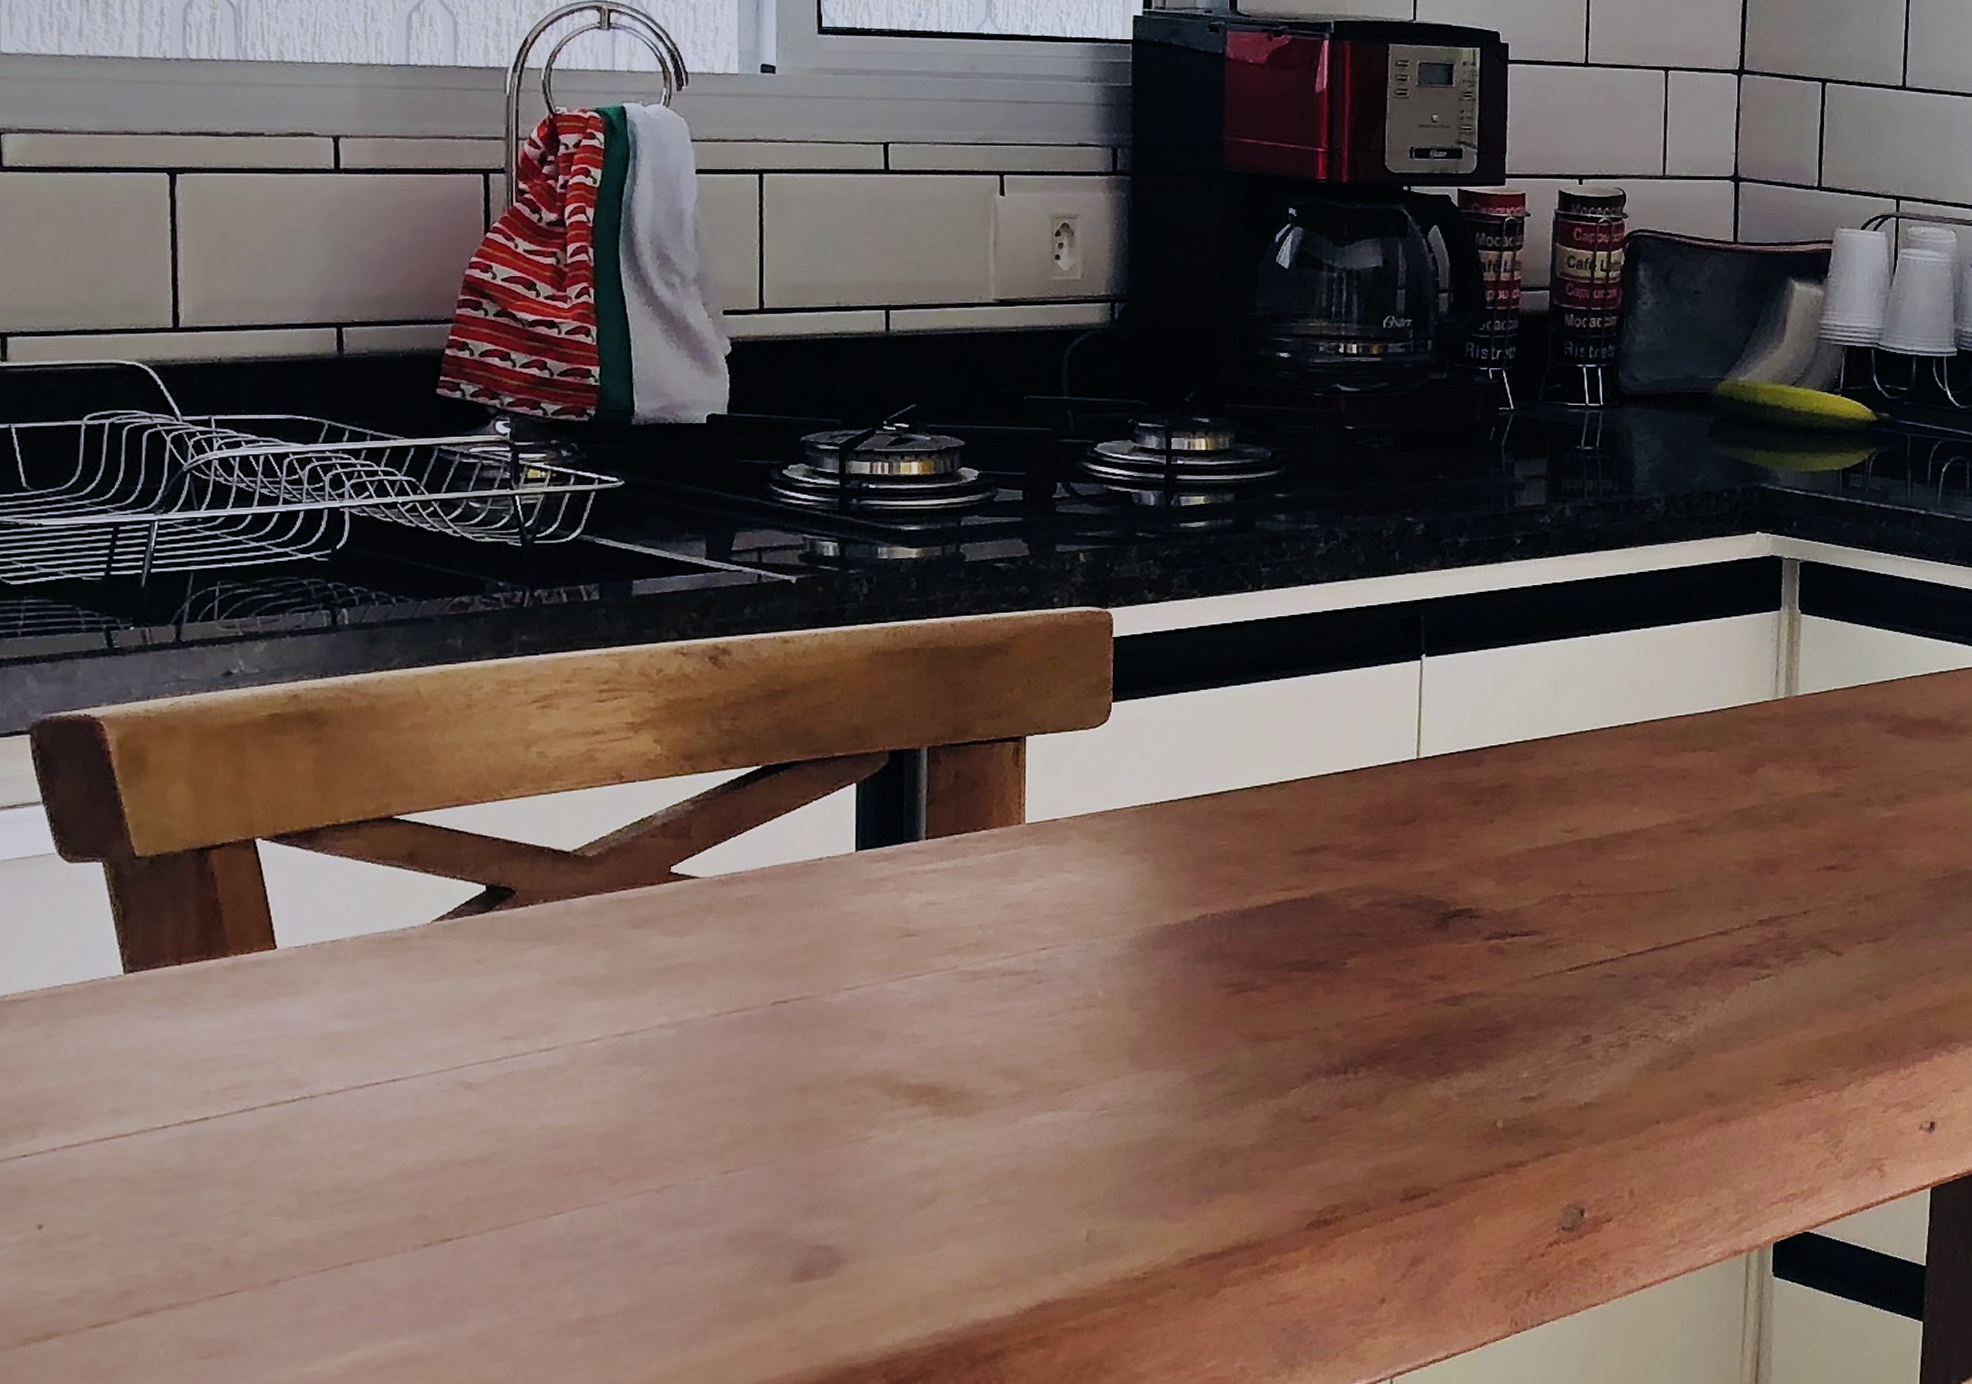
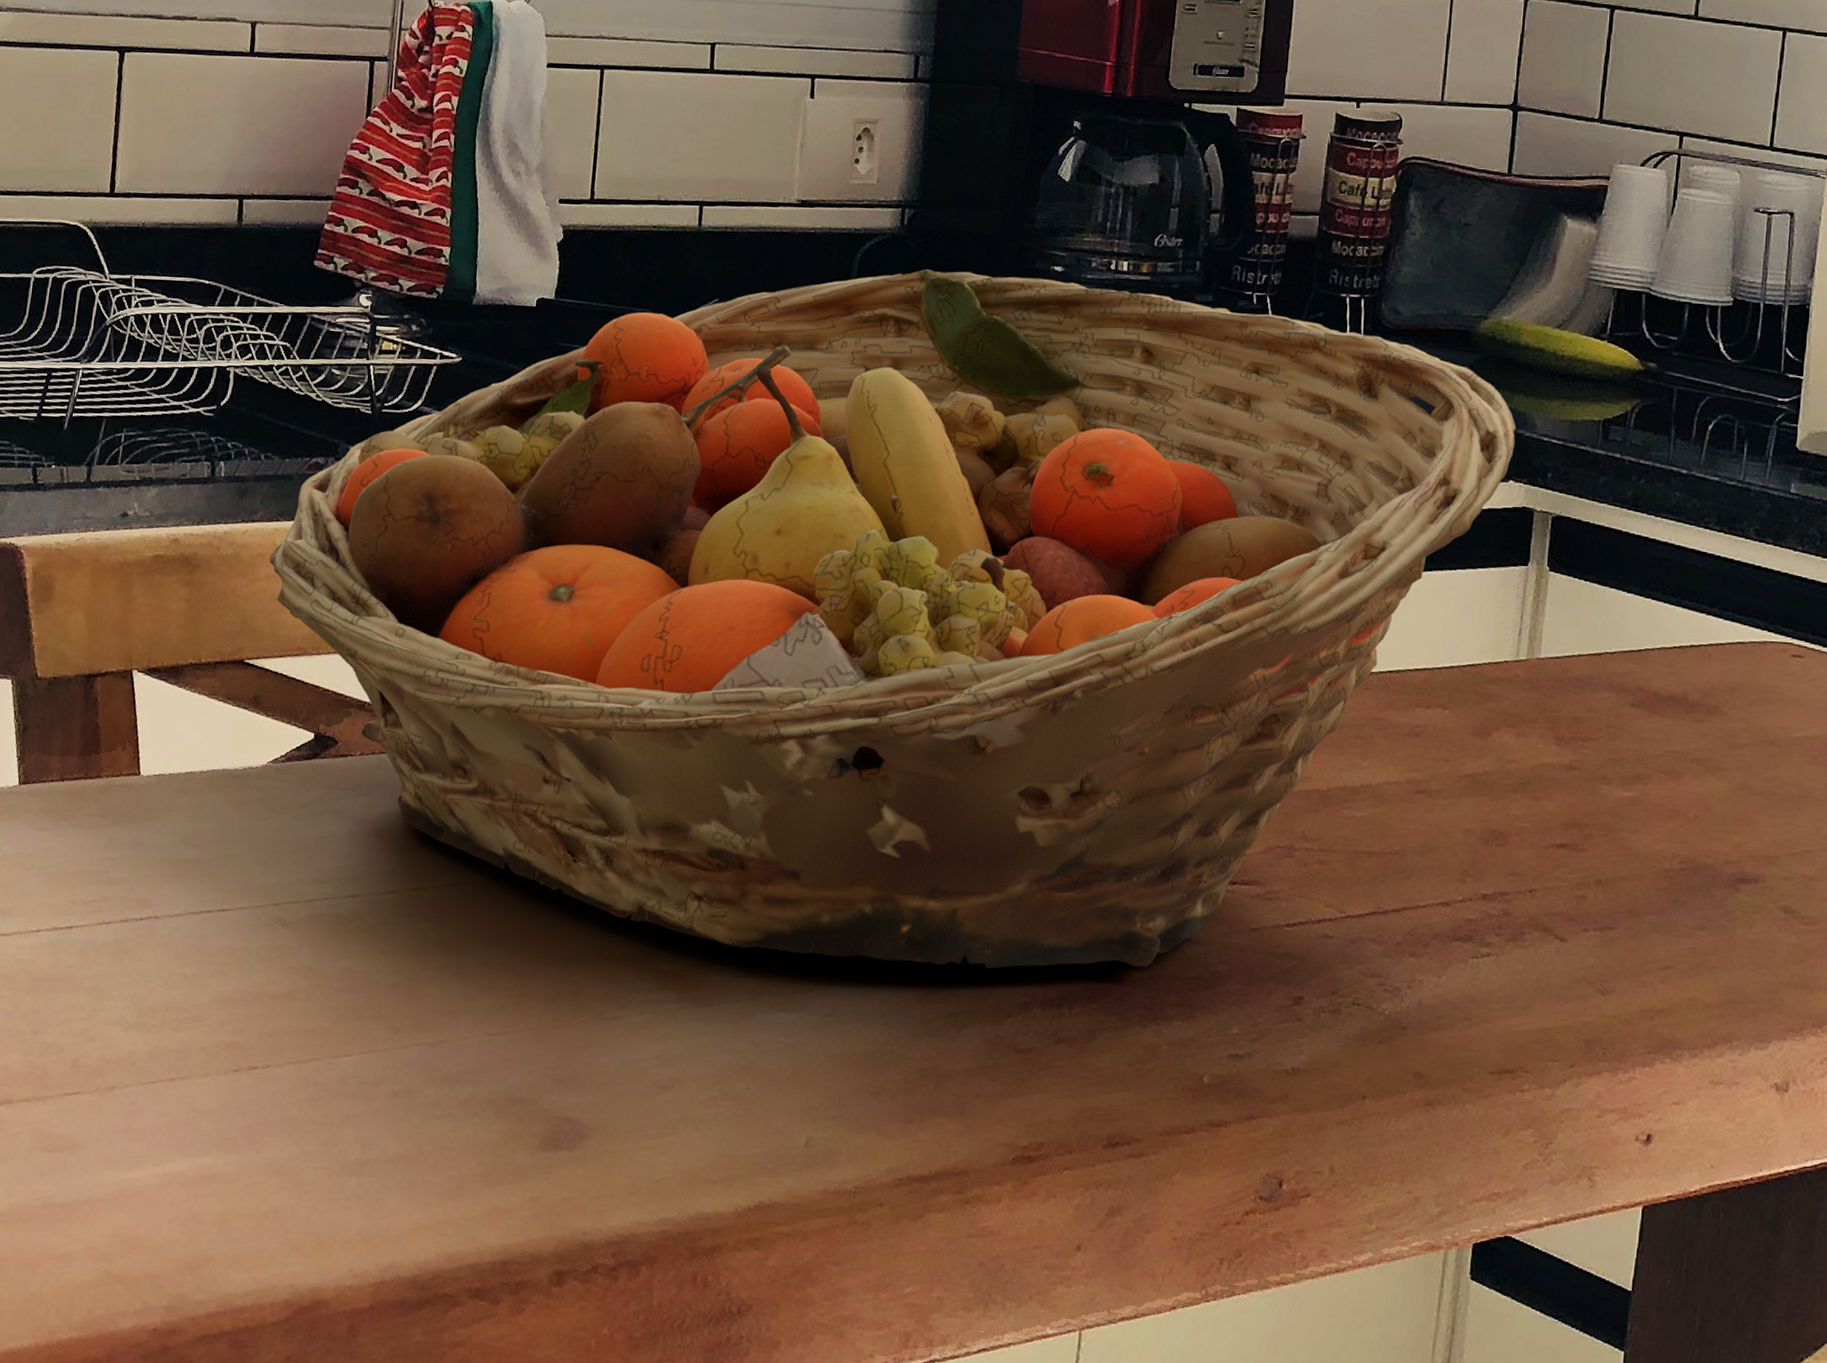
fruit basket: none [412,363,1760,1054] -> present [268,269,1517,969]

